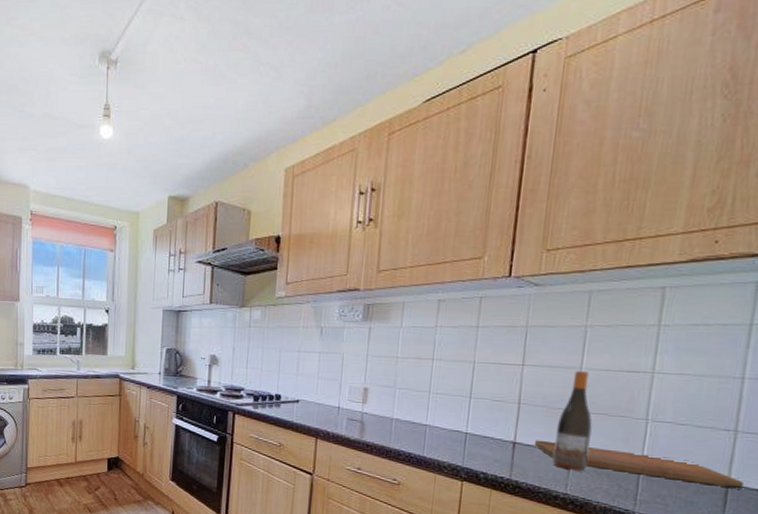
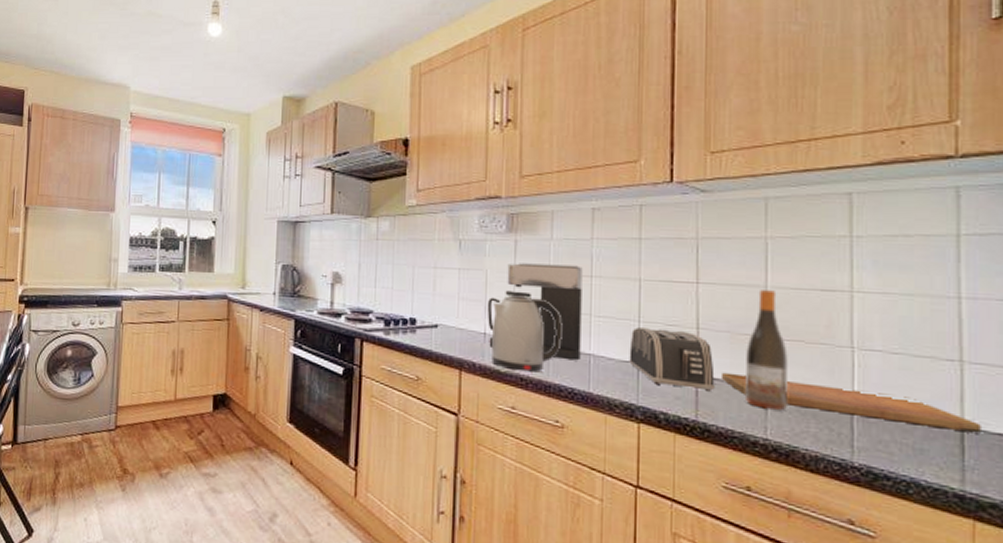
coffee maker: none [341,347,426,430] -> present [488,263,583,361]
kettle: none [343,374,406,440] -> present [491,294,563,372]
toaster: none [458,403,530,457] -> present [629,327,715,393]

